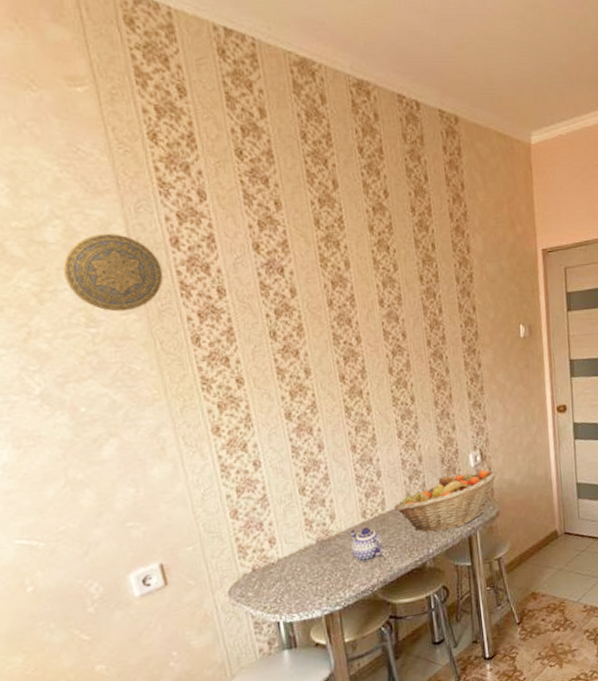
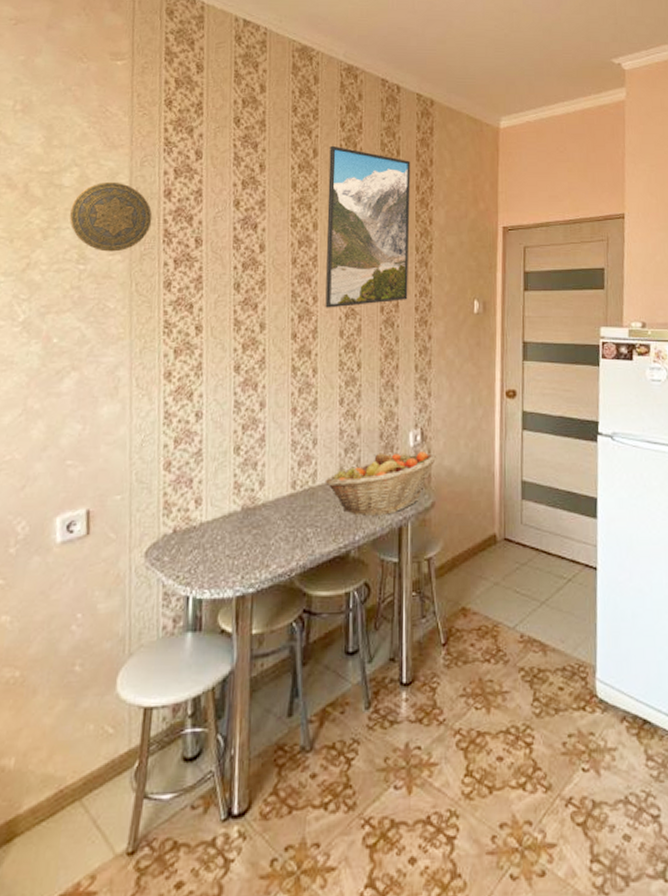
teapot: present [349,527,386,562] -> none [274,500,310,539]
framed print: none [350,174,454,348] -> present [325,145,411,308]

